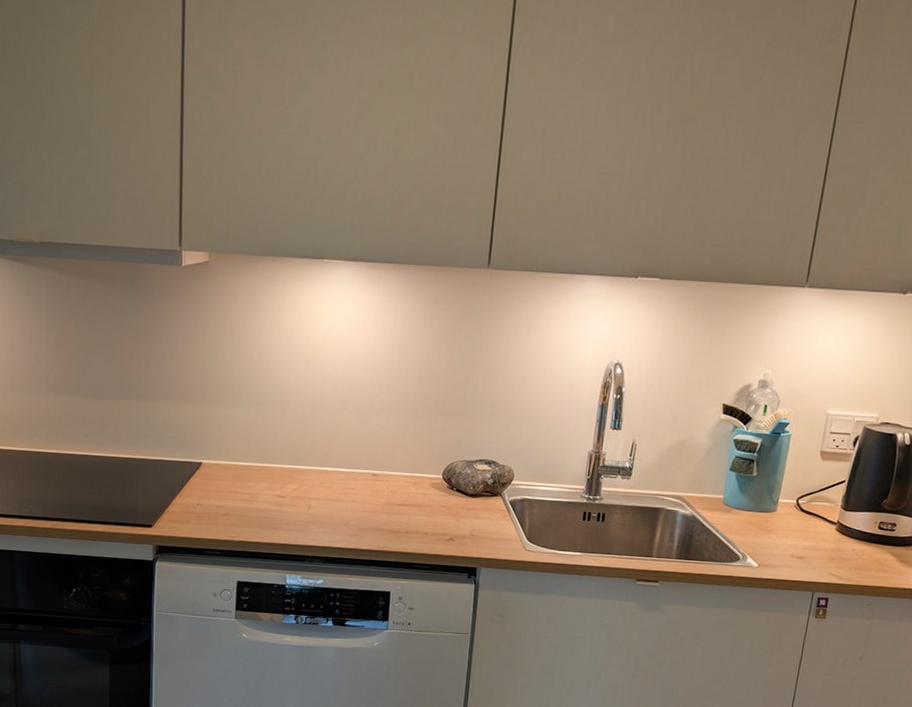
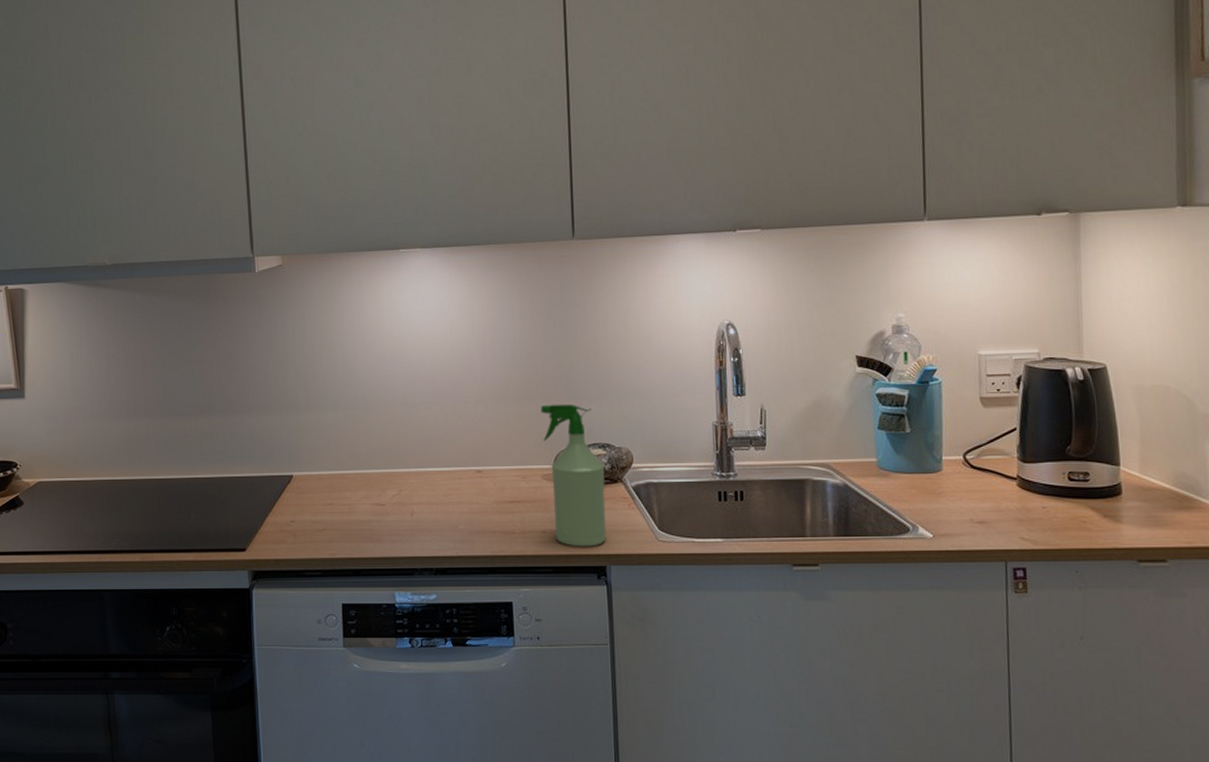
spray bottle: none [435,420,488,550] -> present [540,403,606,547]

